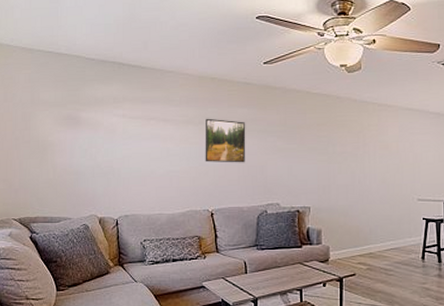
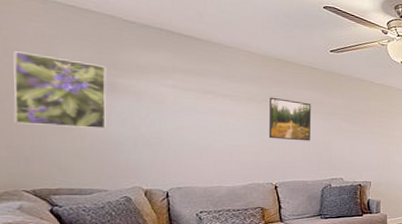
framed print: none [9,97,73,161] -> present [13,51,107,130]

